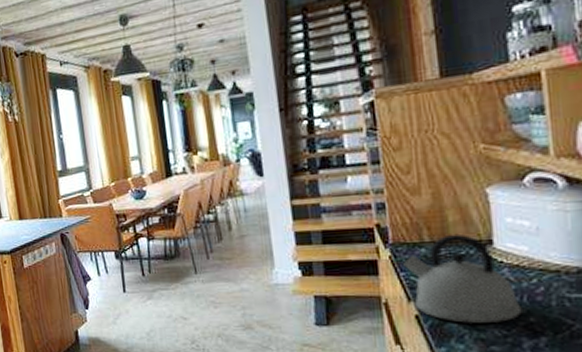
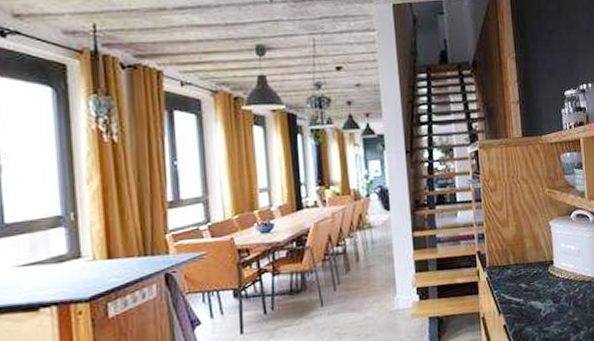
kettle: present [403,233,522,323] -> none [496,257,570,328]

